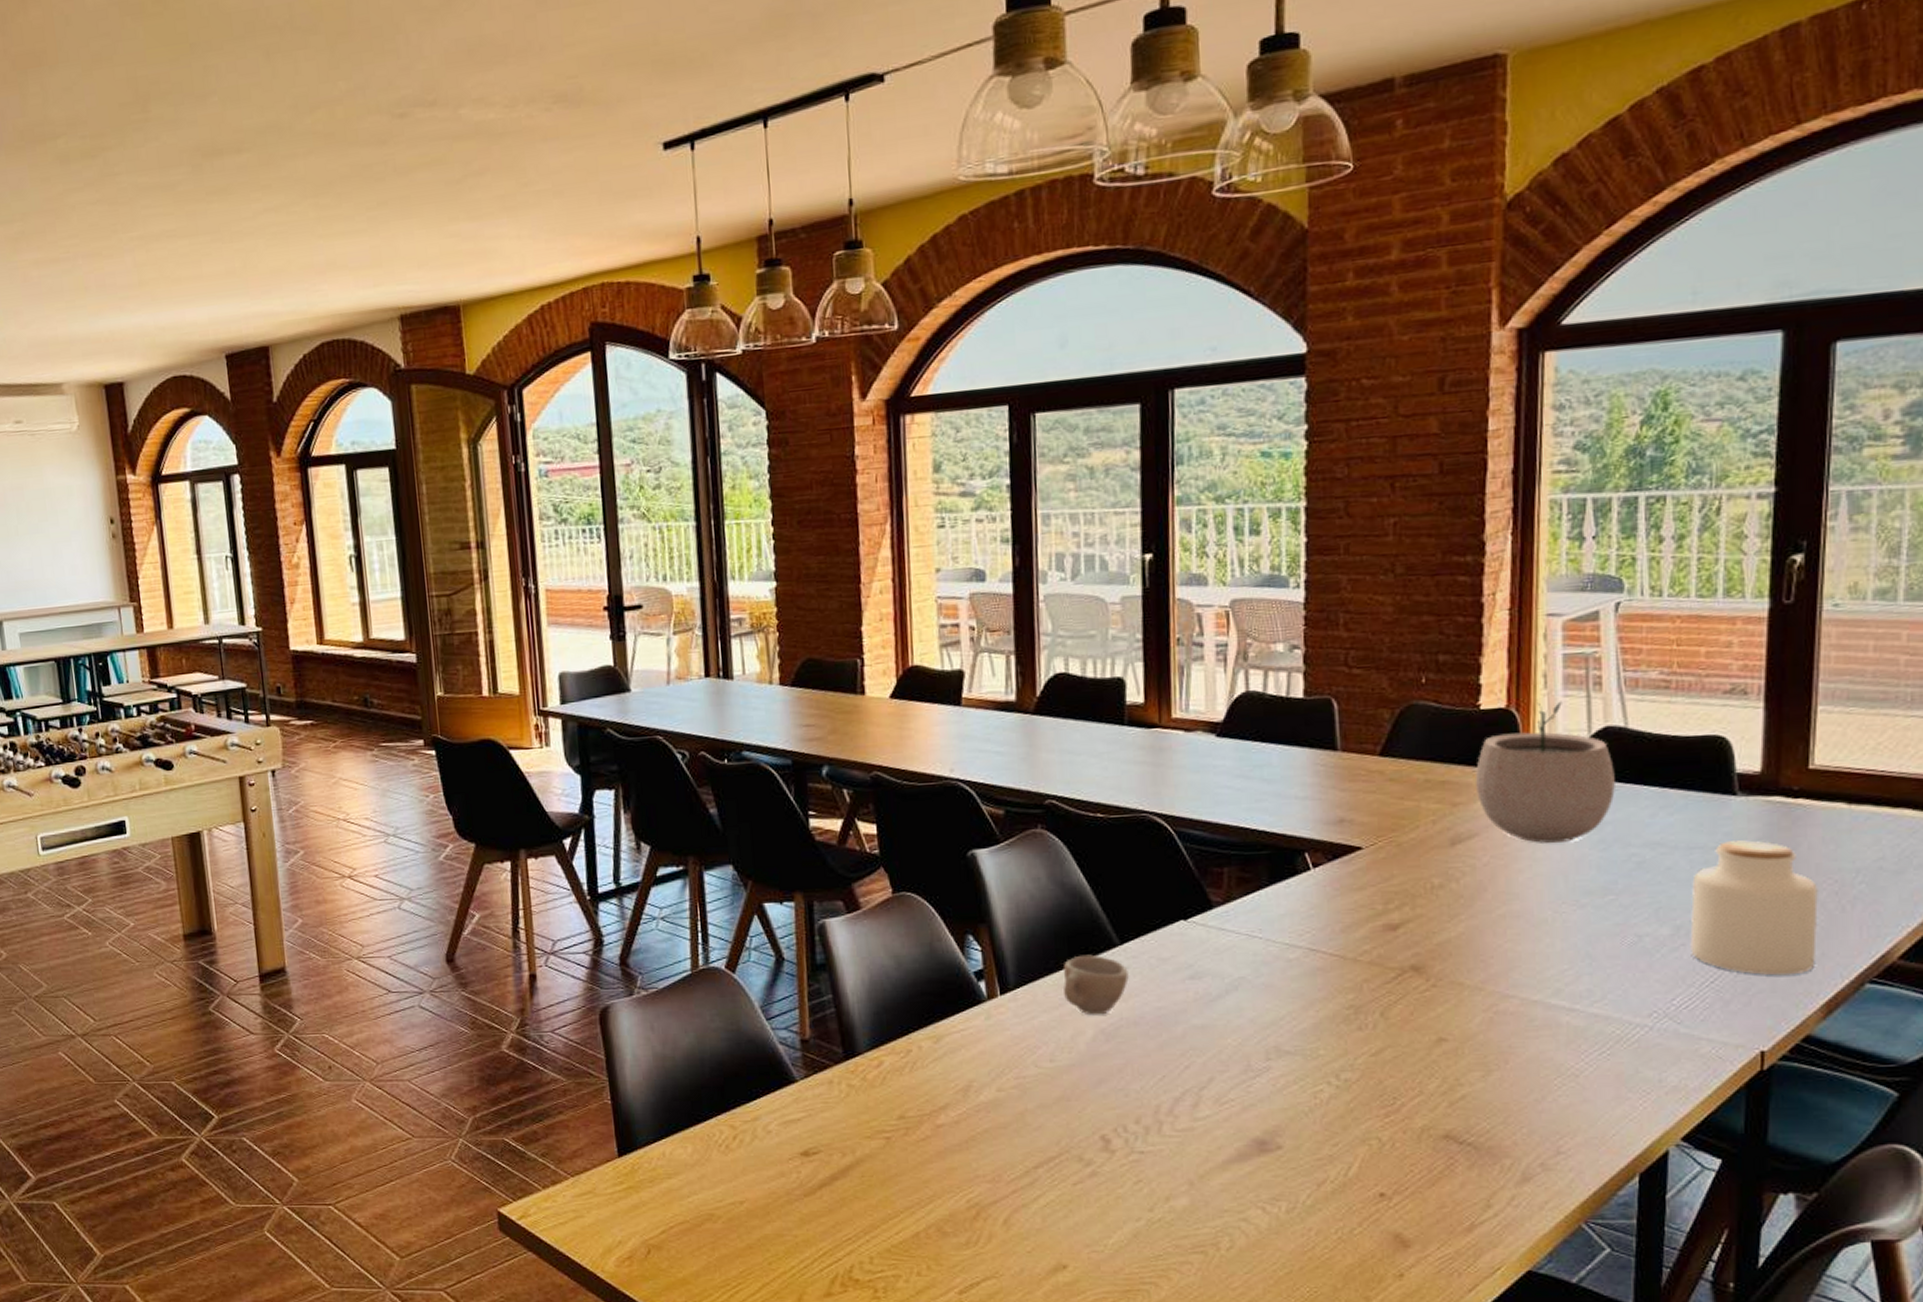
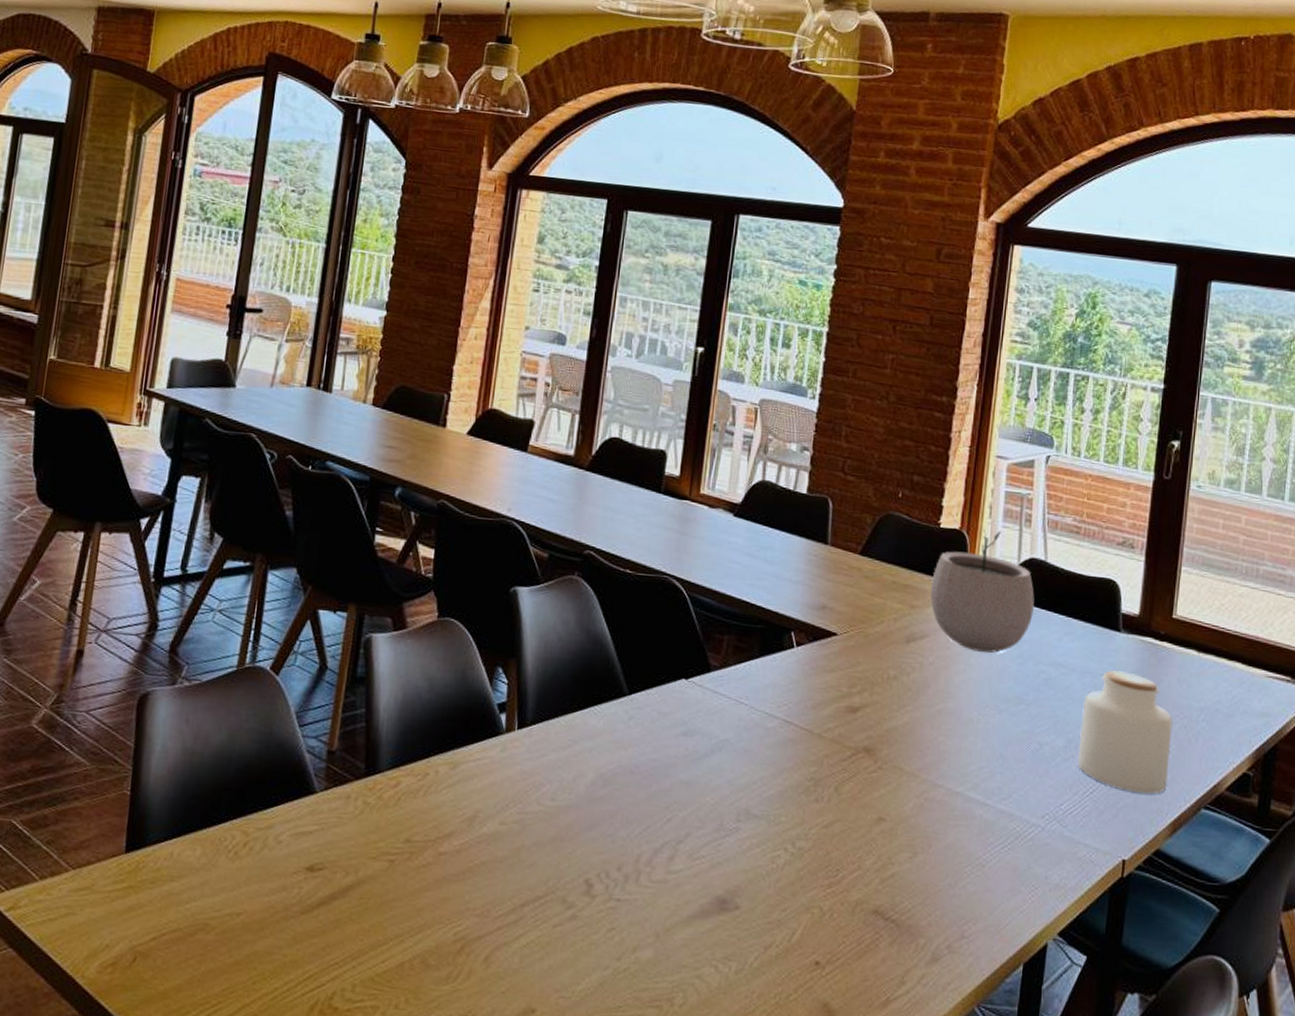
cup: present [1062,954,1129,1015] -> none [573,700,632,760]

